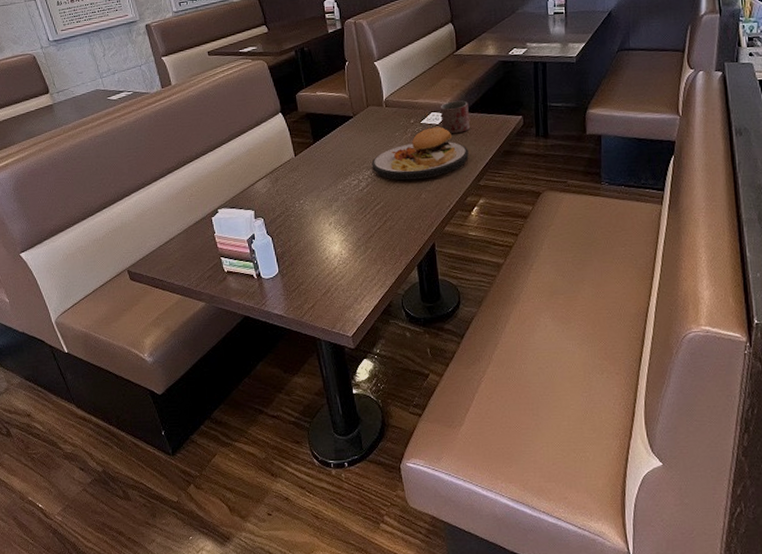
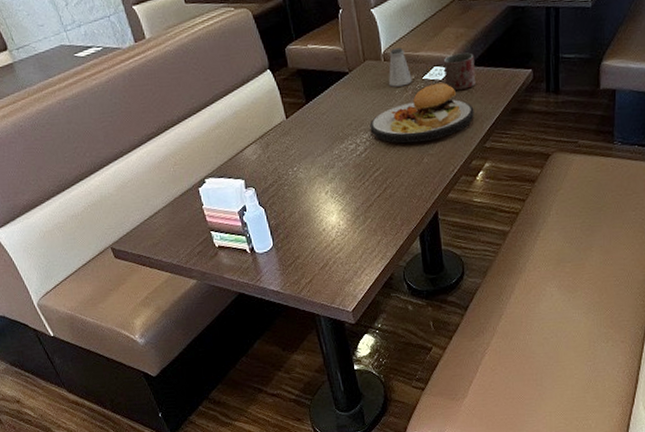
saltshaker: none [389,95,411,130] -> present [388,47,412,87]

